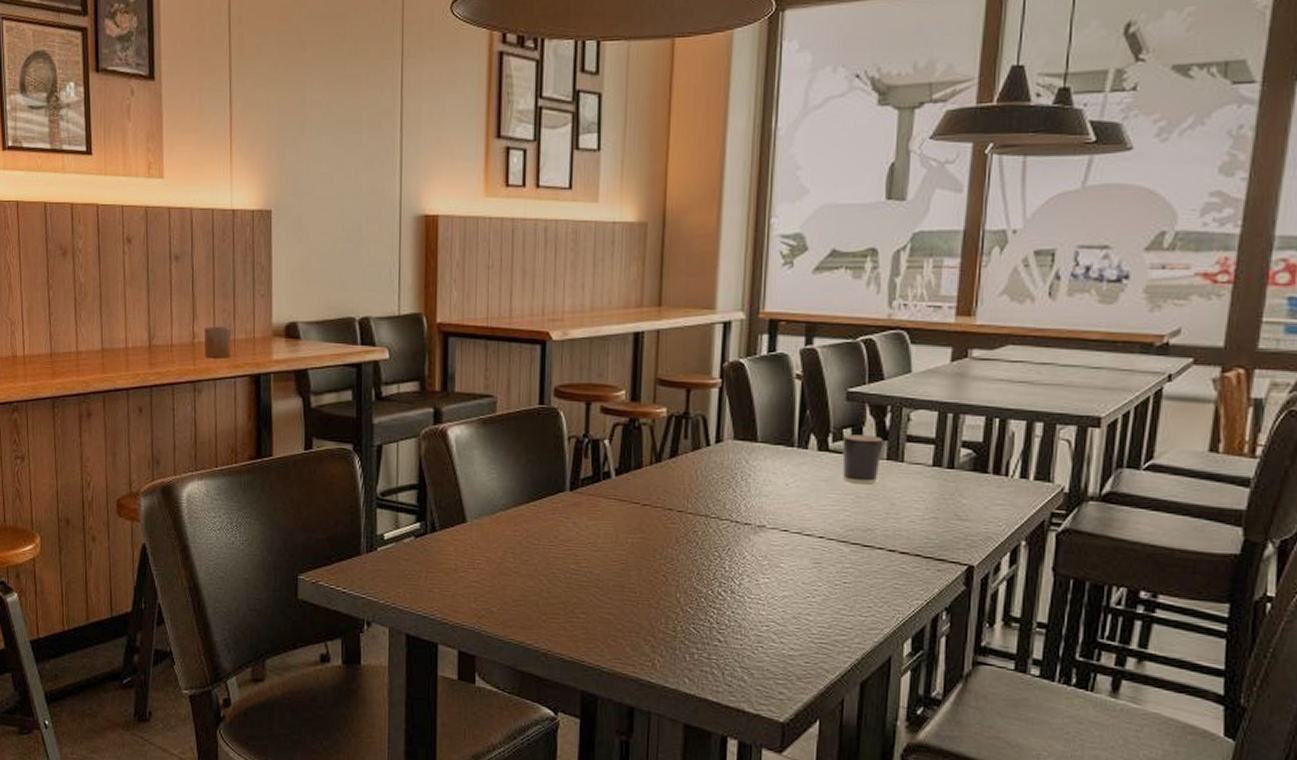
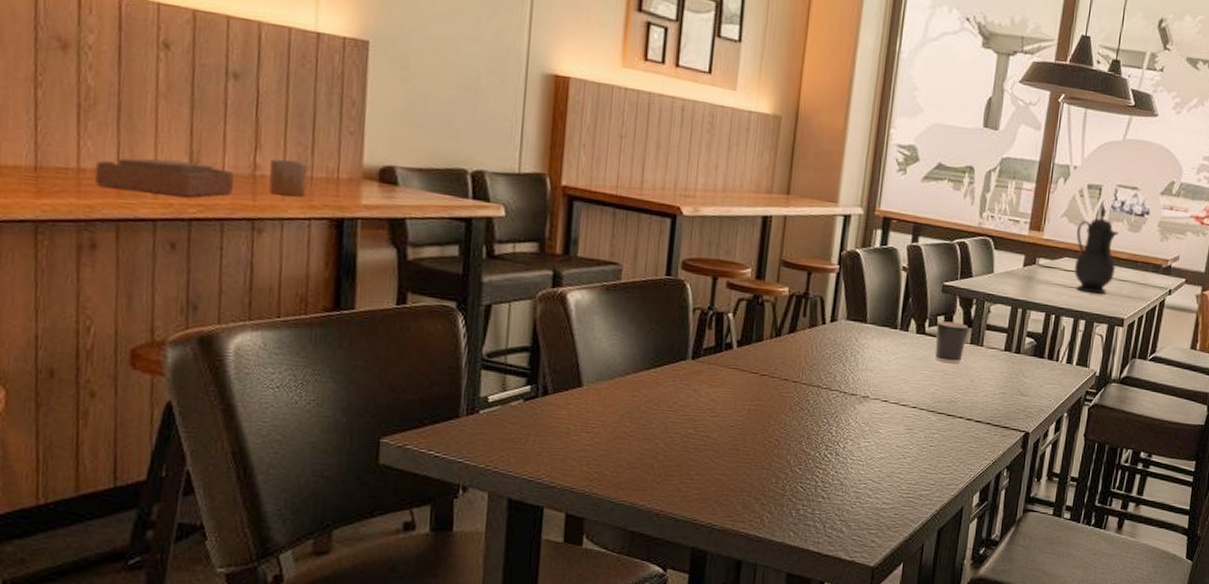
napkin holder: none [87,337,179,368] -> present [94,158,234,198]
coffeepot: none [1022,278,1085,389] -> present [1074,208,1119,295]

